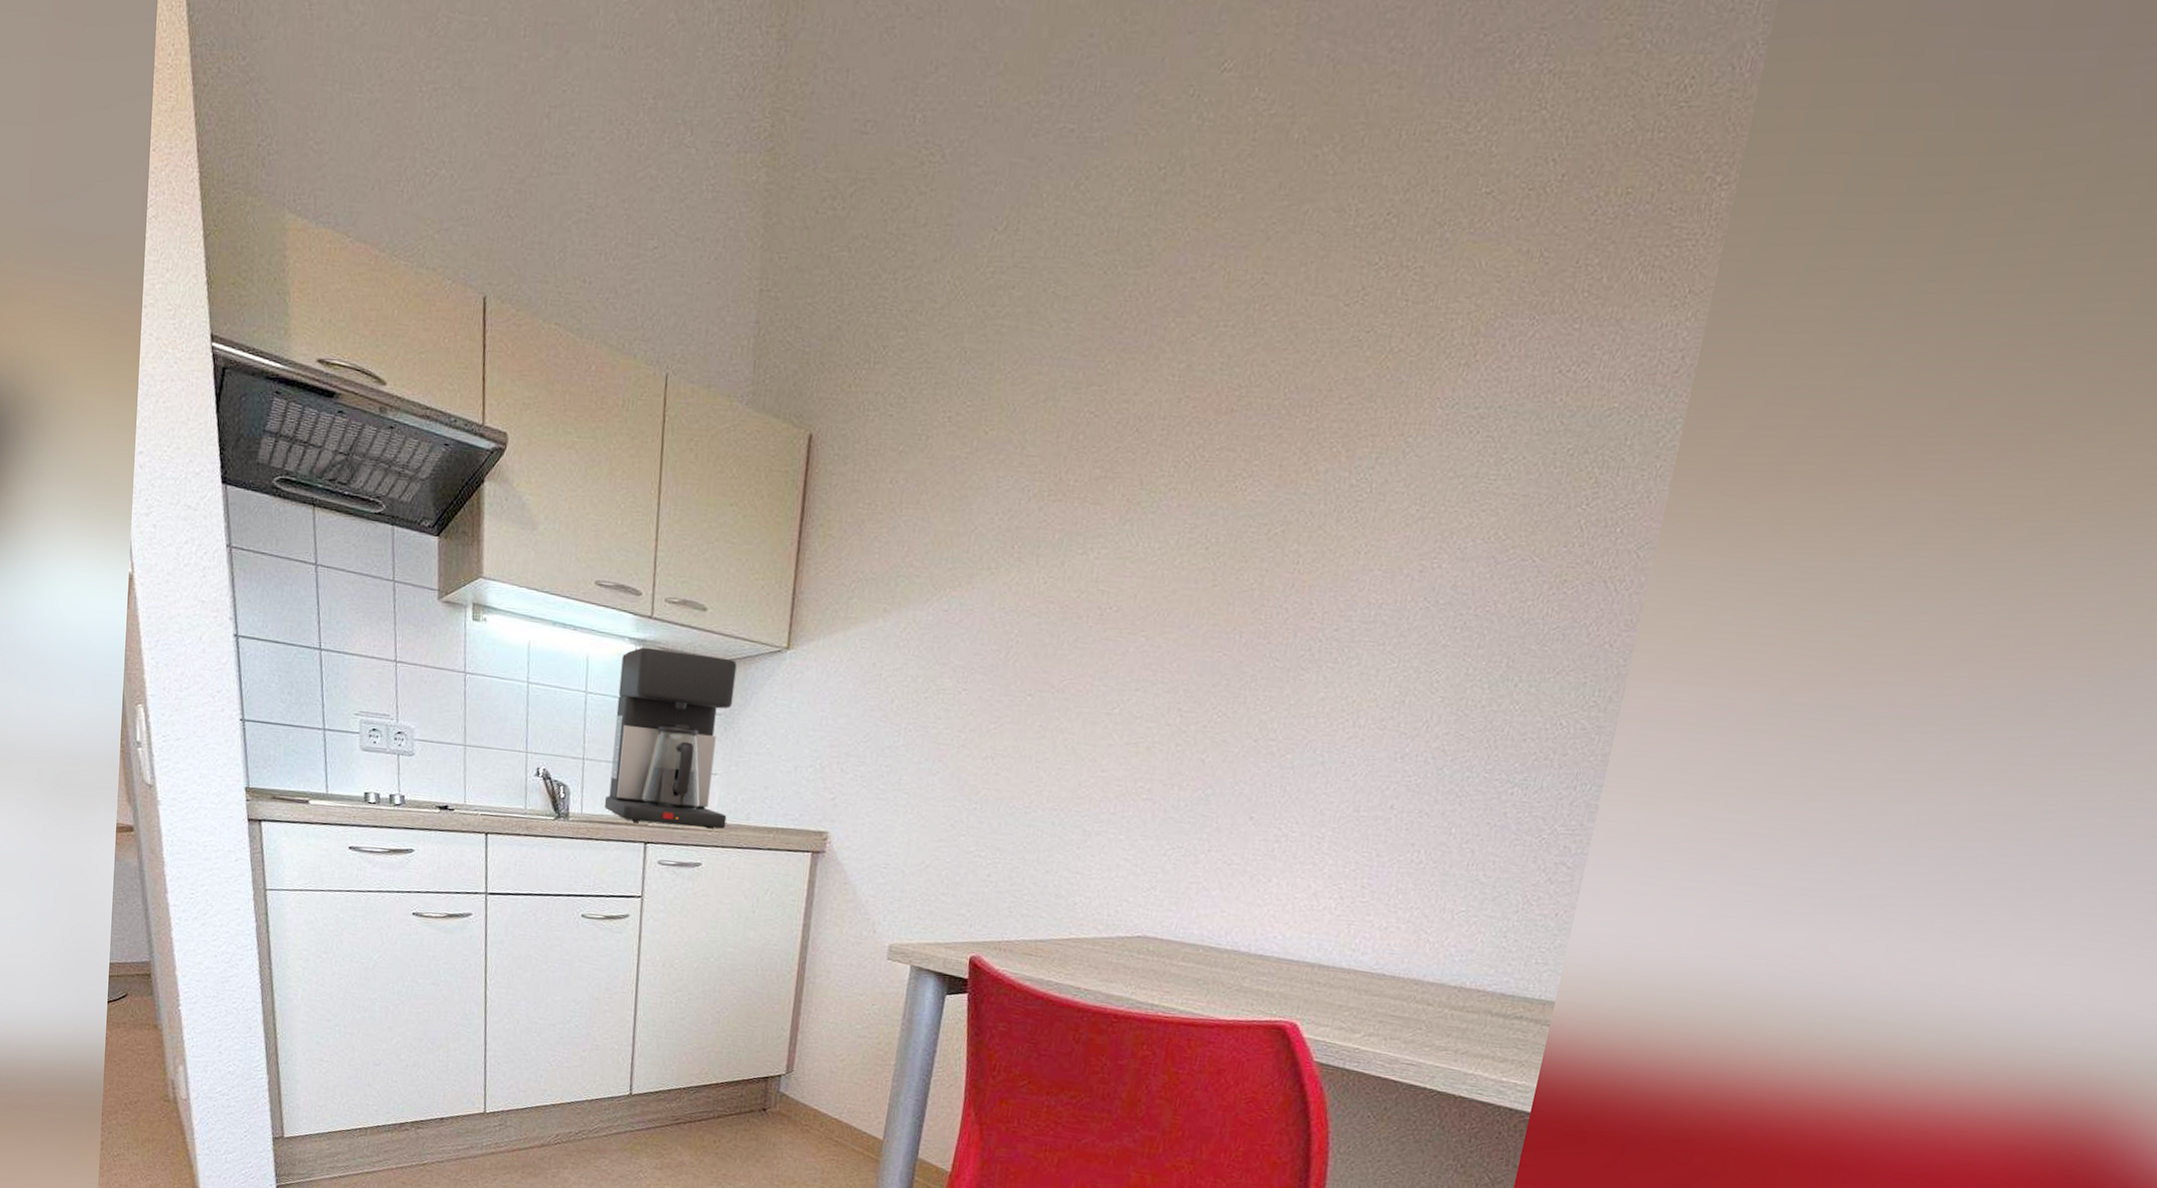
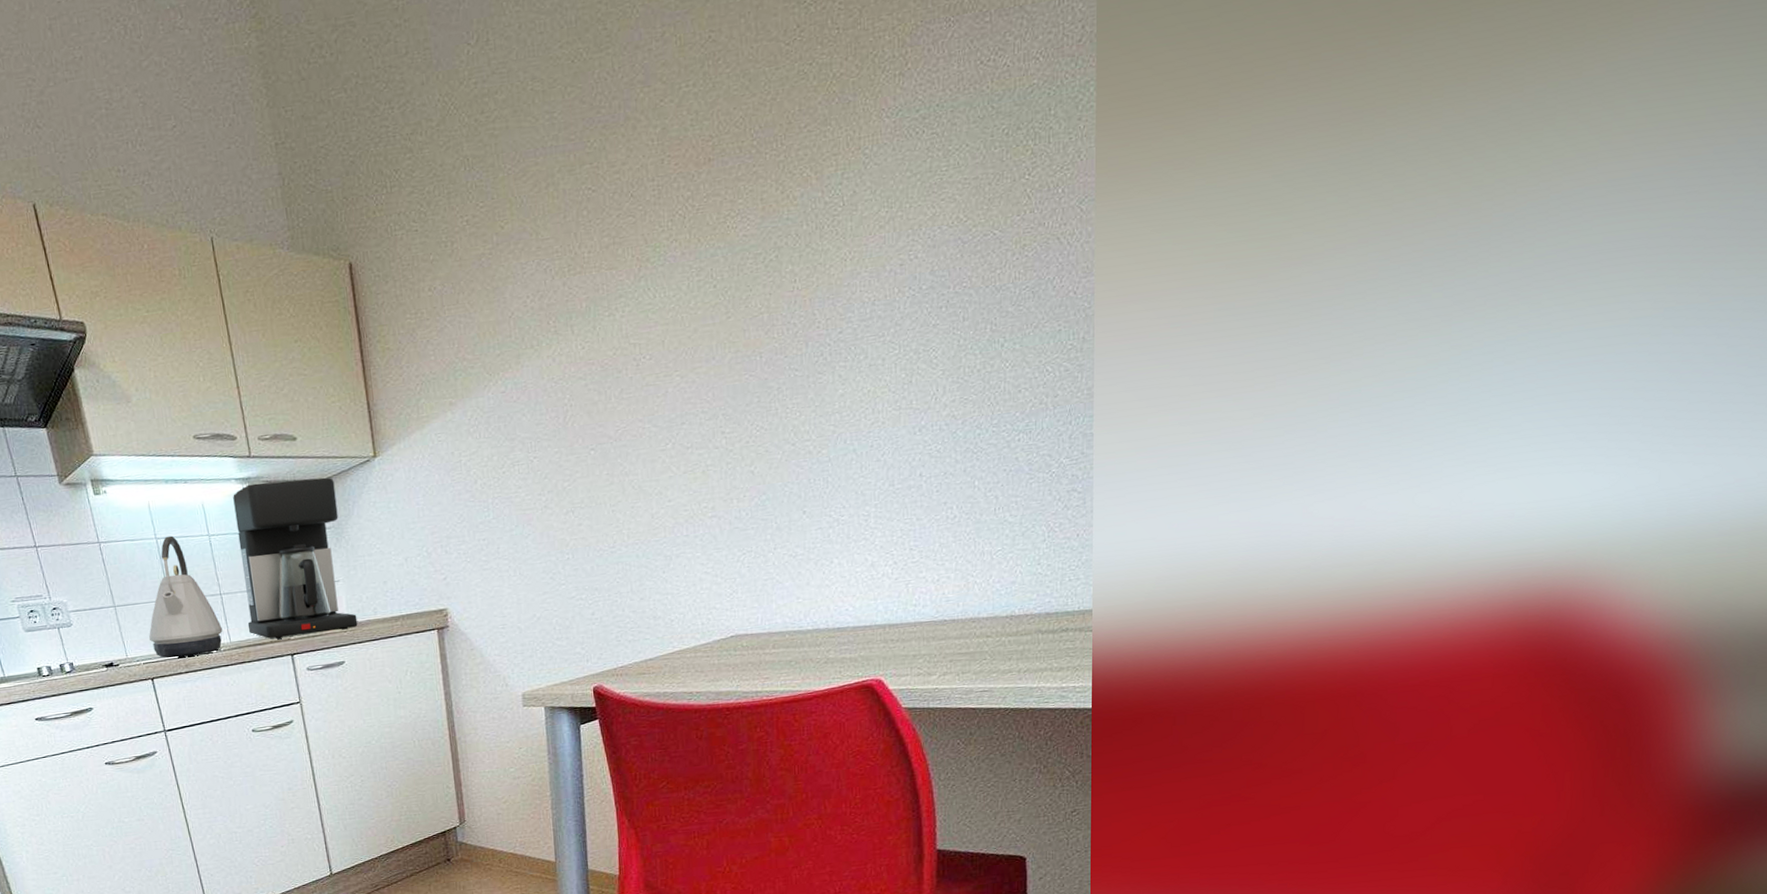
kettle: none [494,682,576,821] -> present [149,535,223,659]

